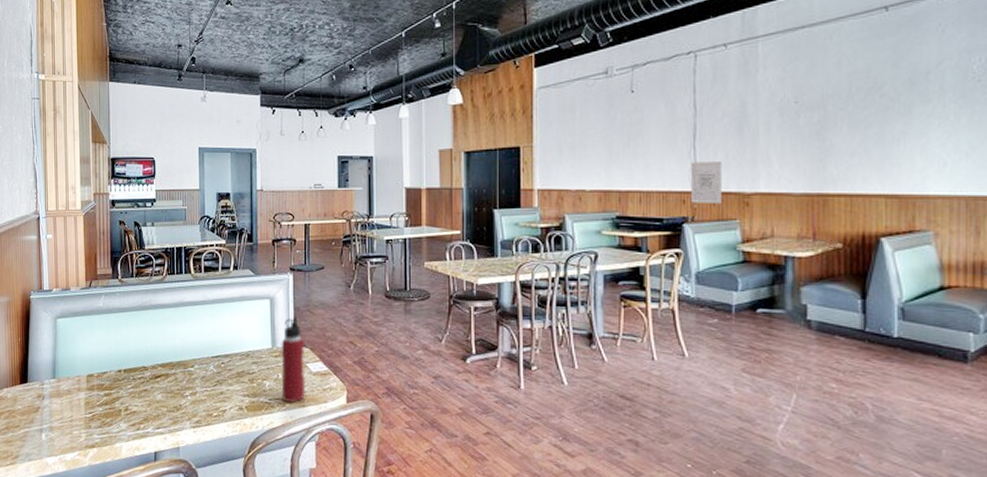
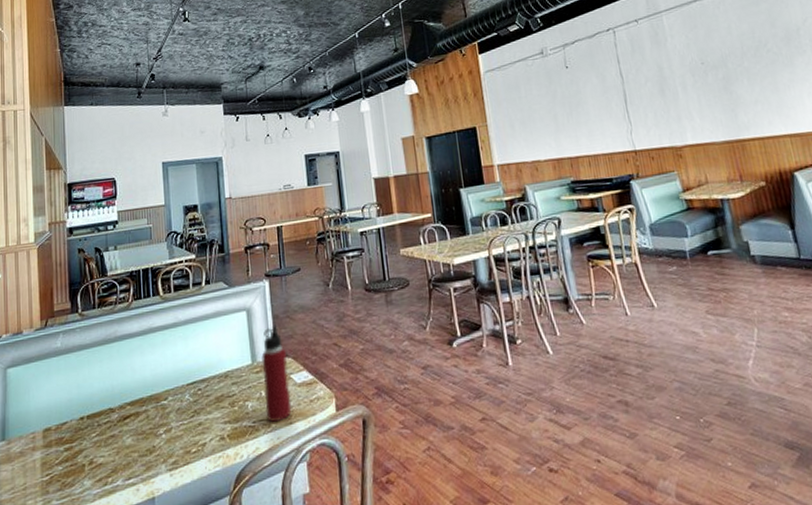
wall art: present [690,160,722,203] -> none [626,120,659,161]

